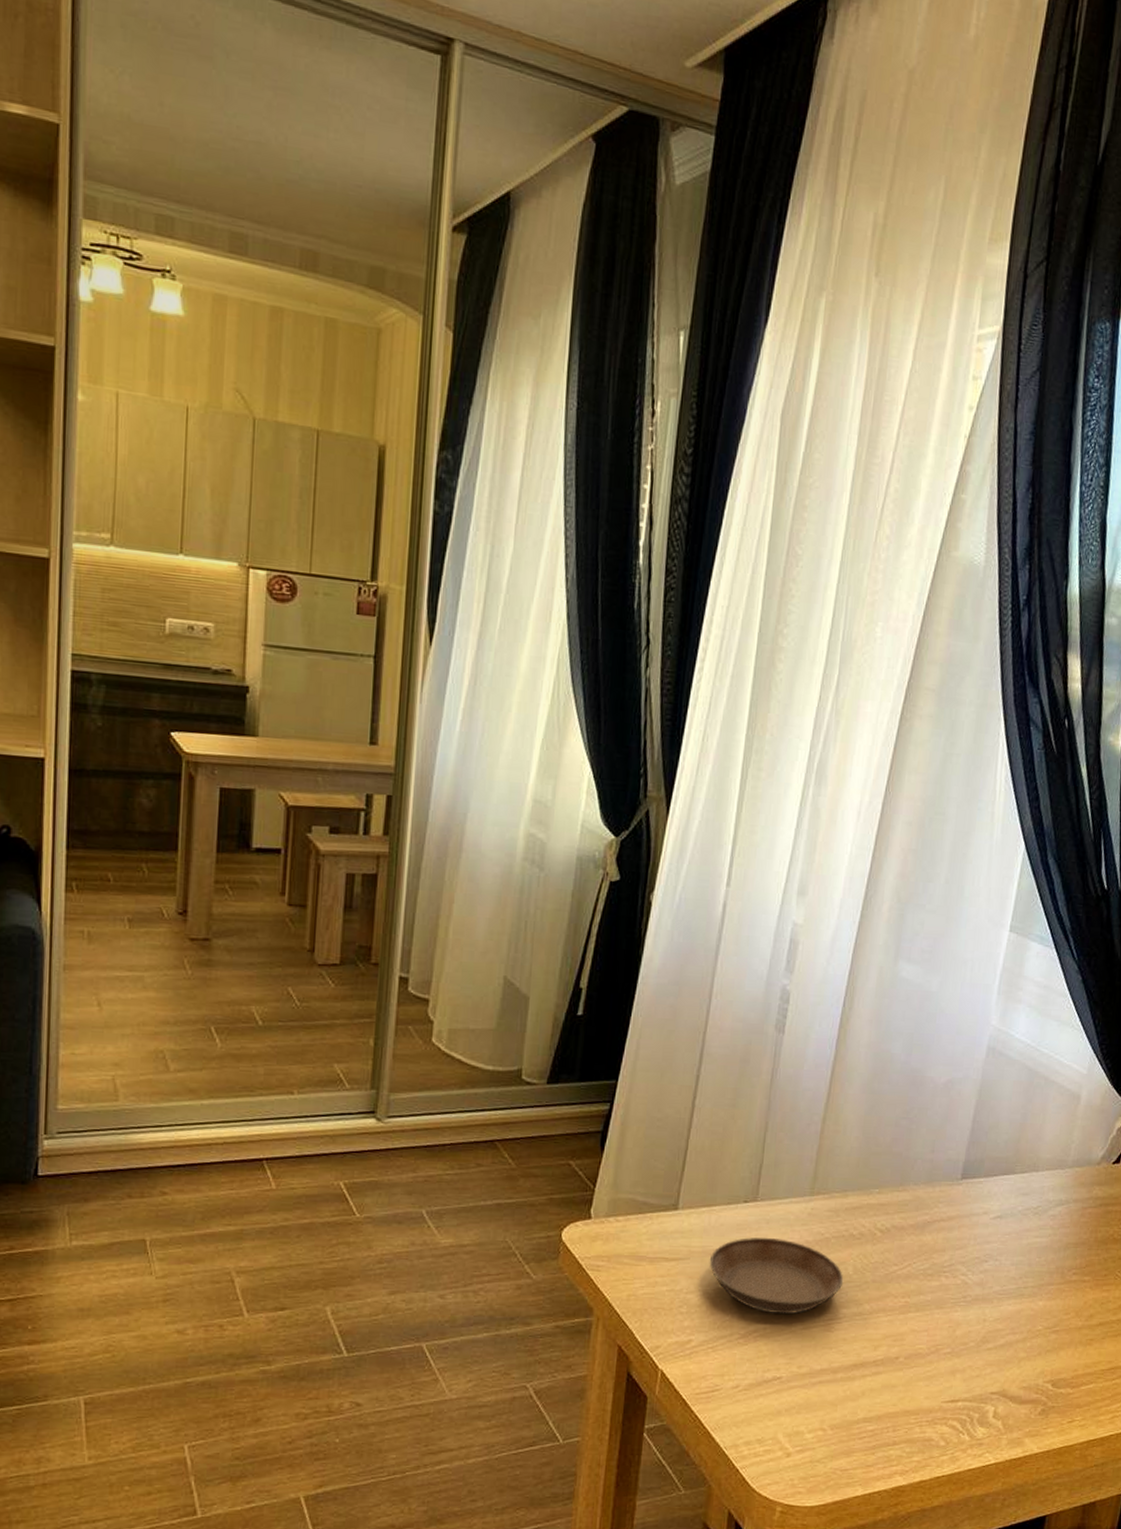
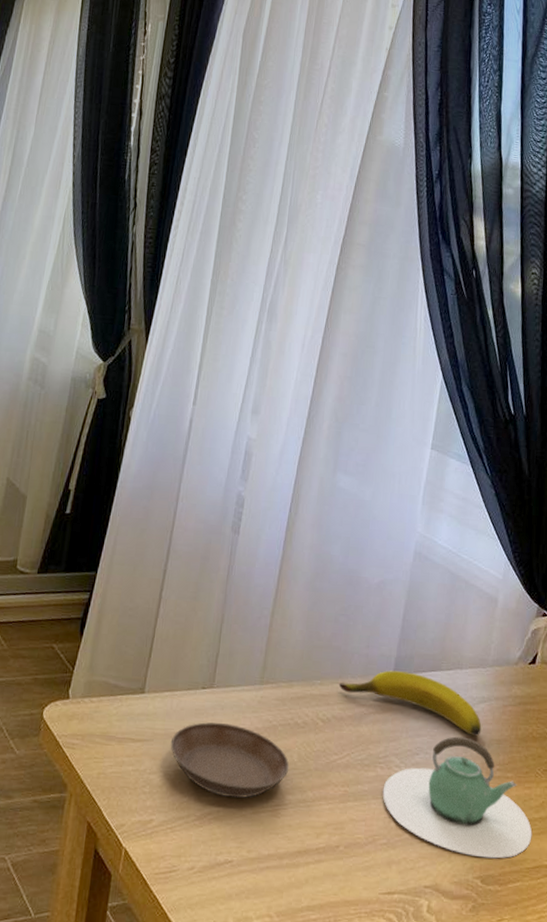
banana: none [899,1176,1058,1240] -> present [338,670,482,736]
teapot: none [947,1241,1109,1362] -> present [382,736,533,859]

